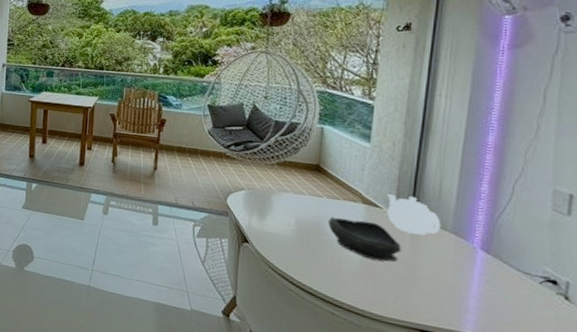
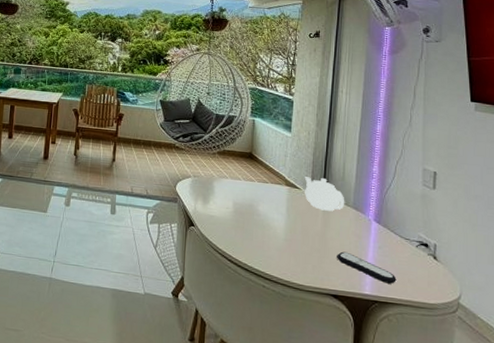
bowl: present [328,216,401,262] -> none [259,198,316,236]
remote control: none [428,282,510,324] -> present [337,251,397,284]

